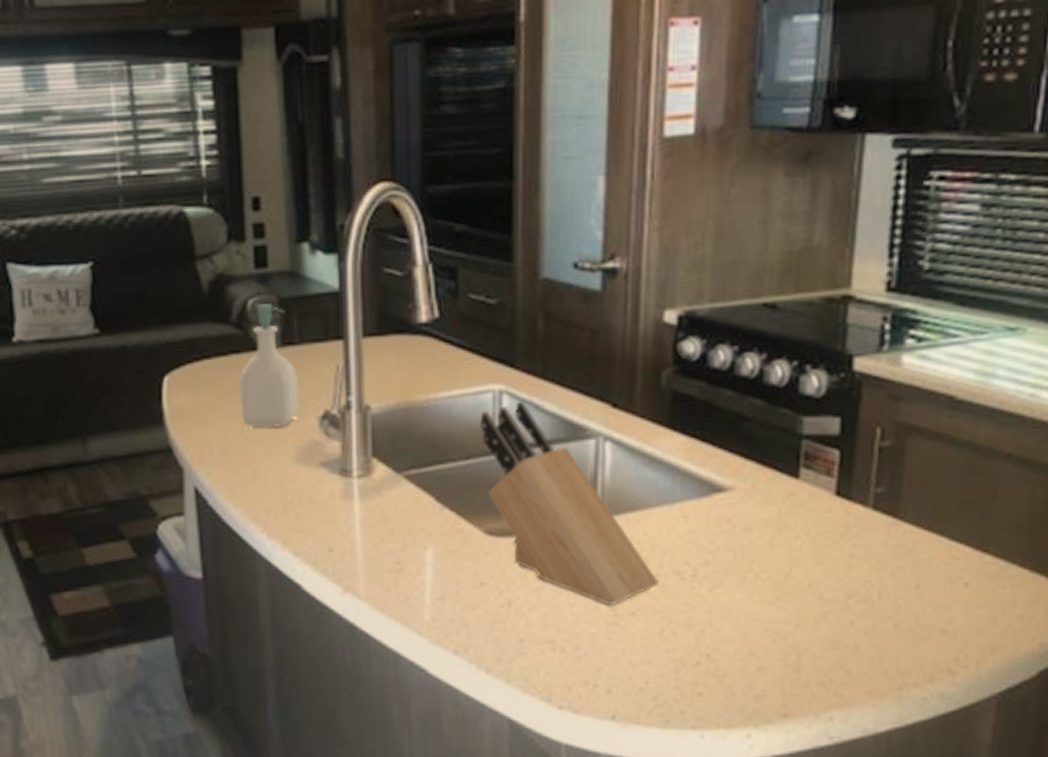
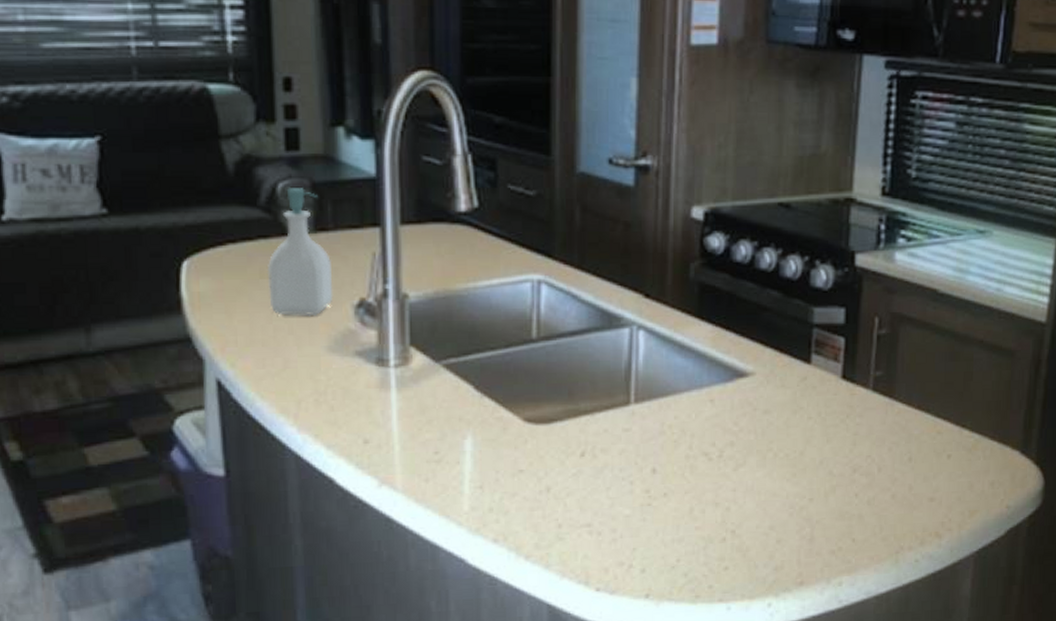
knife block: present [480,401,659,606] -> none [519,290,688,488]

